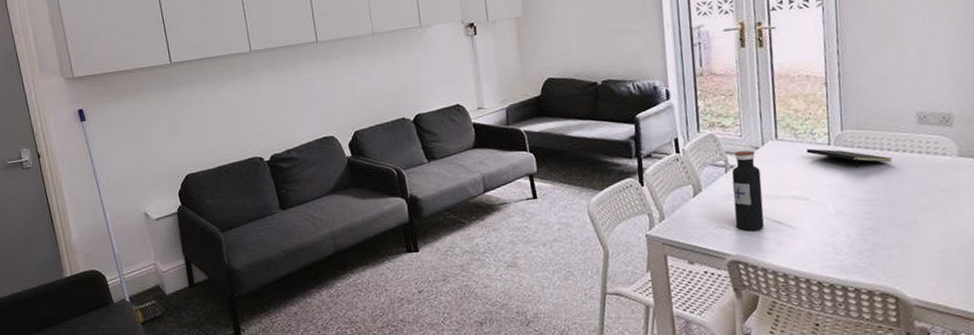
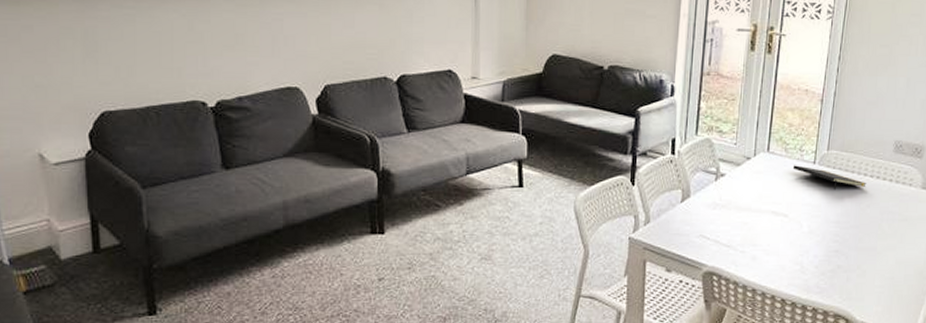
water bottle: present [731,150,764,231] -> none [716,160,748,243]

